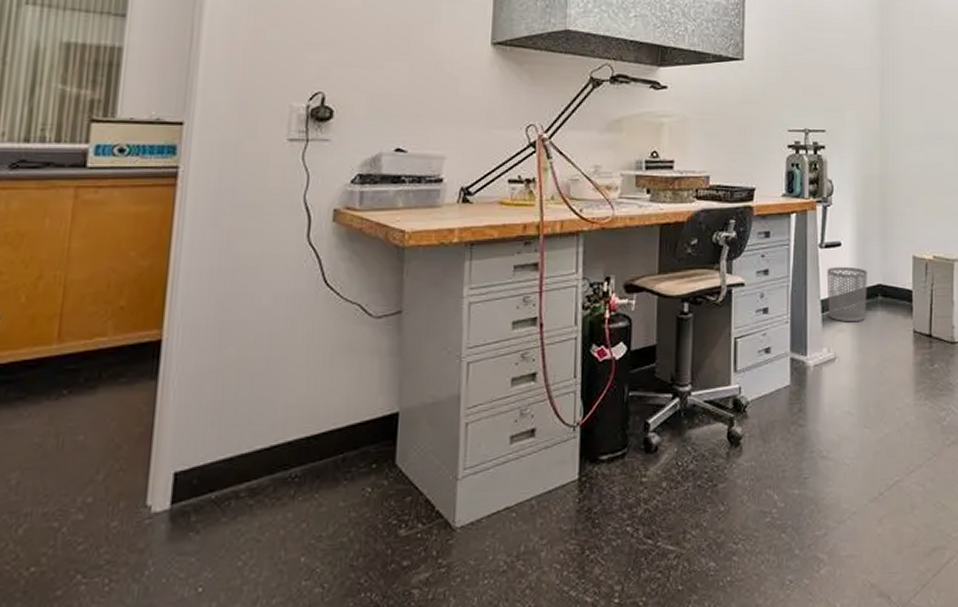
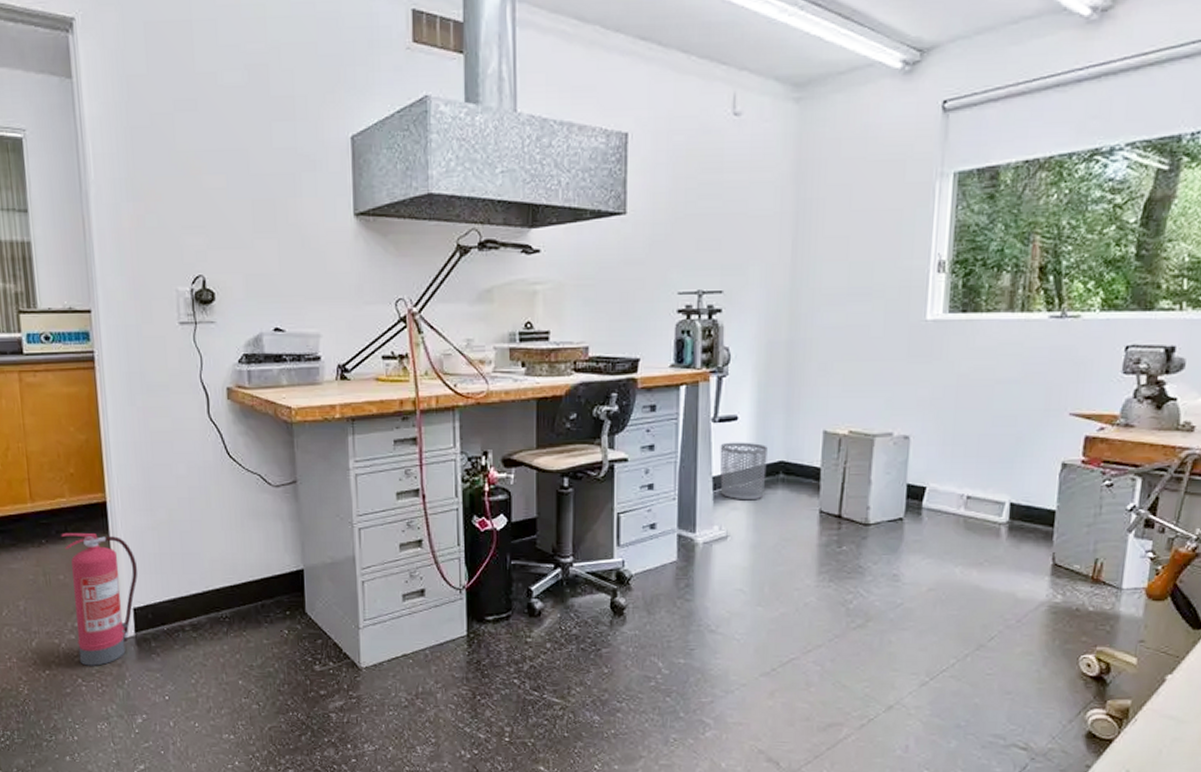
fire extinguisher: none [84,378,189,556] -> present [61,532,138,666]

